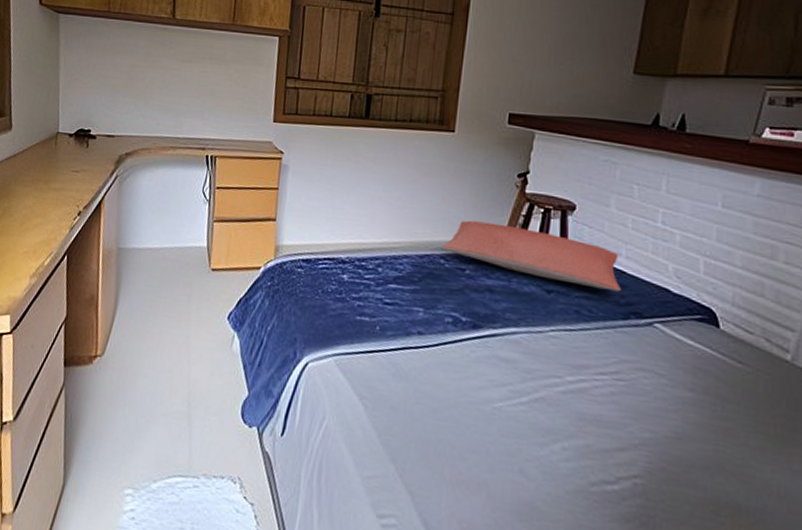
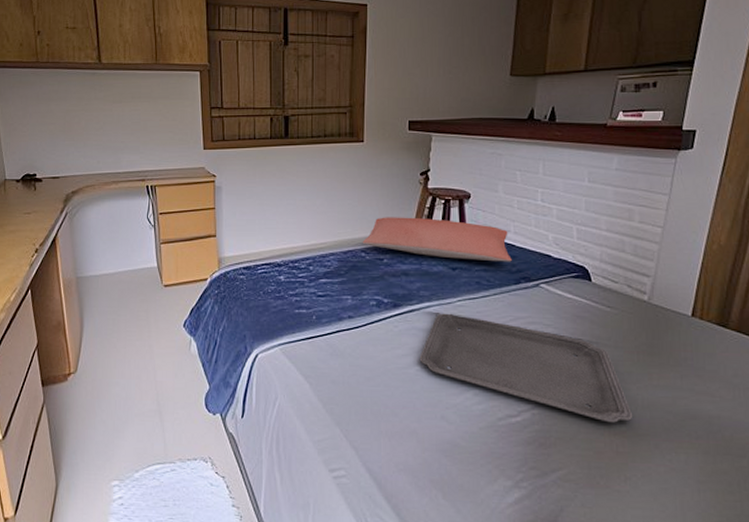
tray: none [498,342,763,512] -> present [419,313,632,423]

